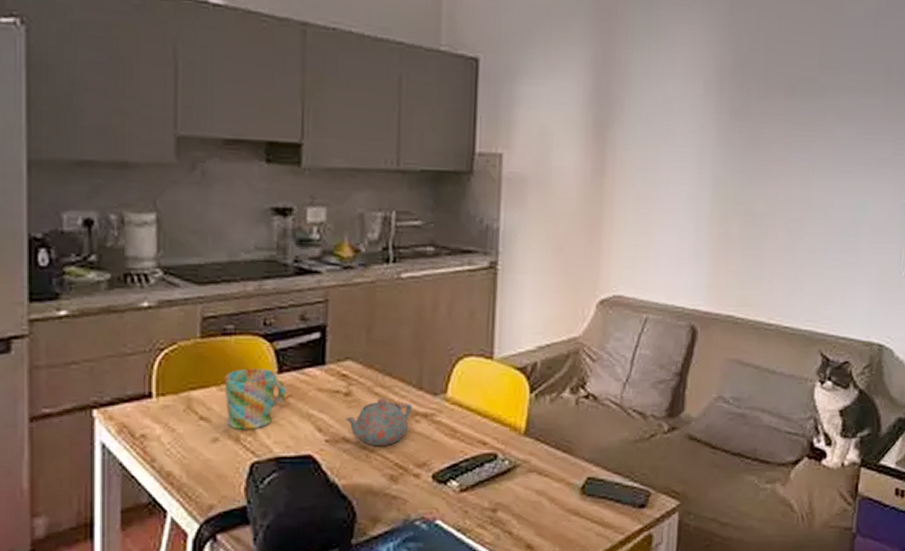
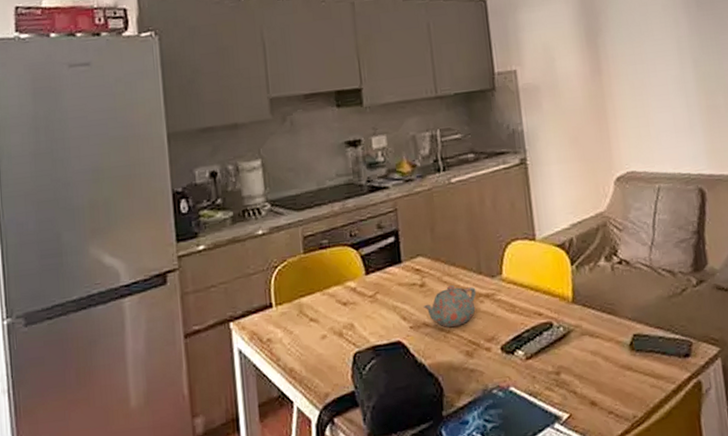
mug: present [224,368,286,430] -> none [325,272,374,326]

